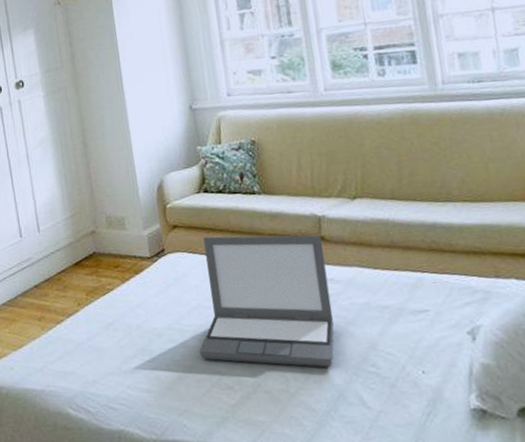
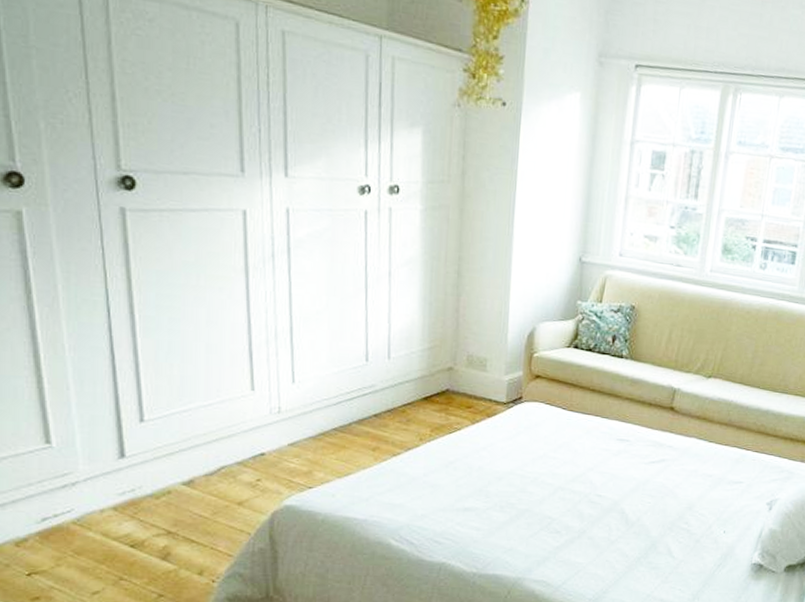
laptop: present [199,235,334,368] -> none [535,391,672,522]

